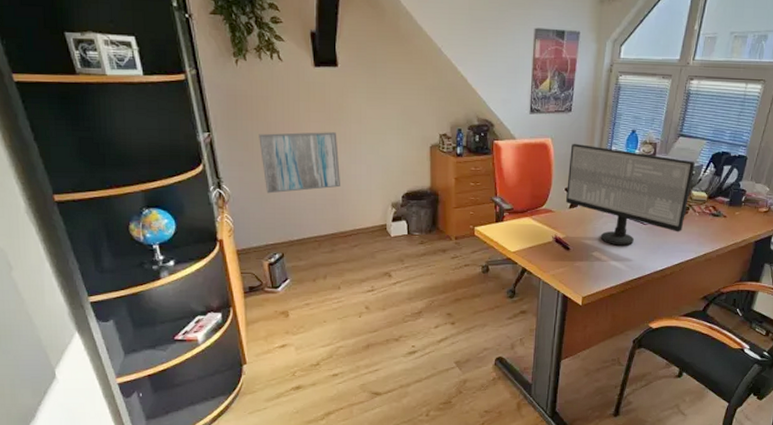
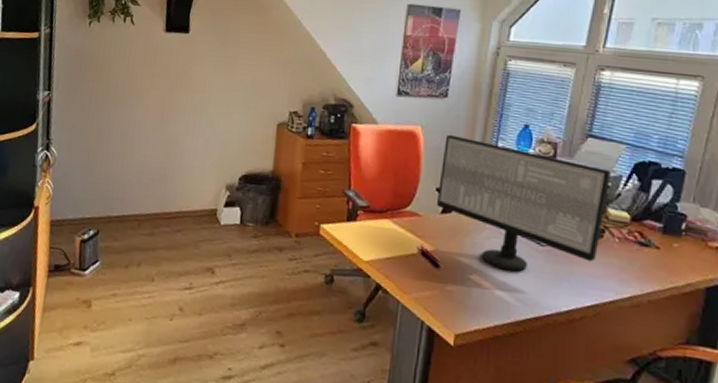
wall art: present [259,132,340,194] -> none [93,96,178,162]

